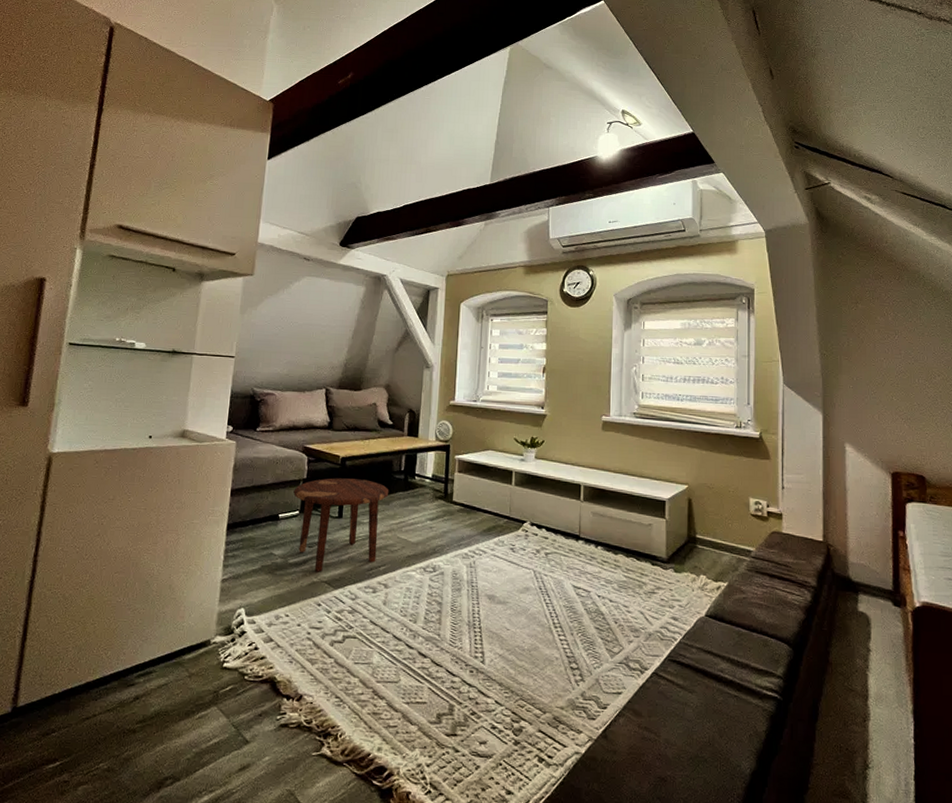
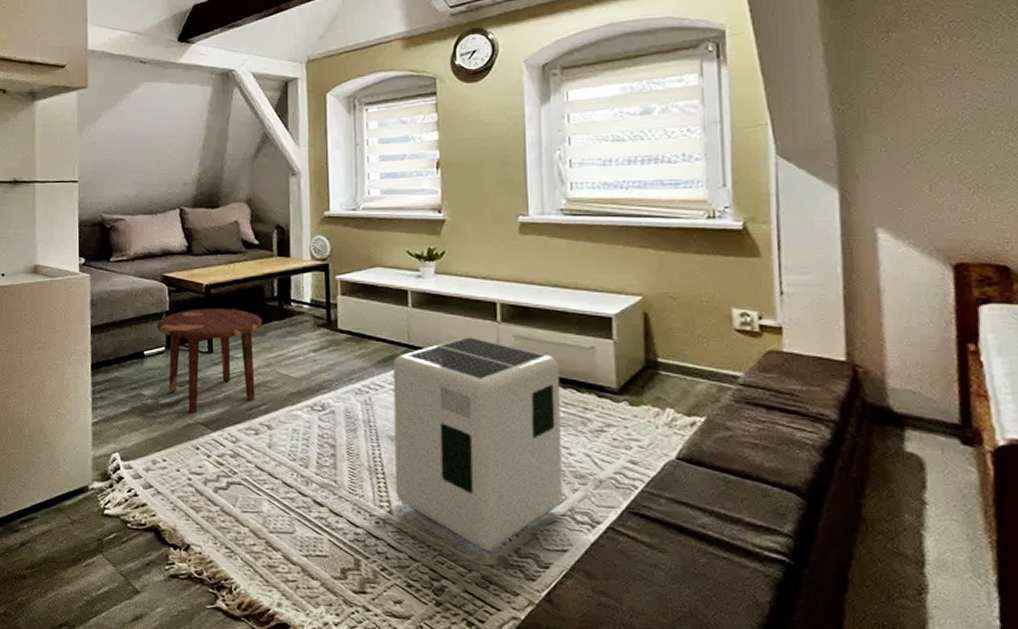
air purifier: none [488,511,625,695] -> present [392,335,563,551]

